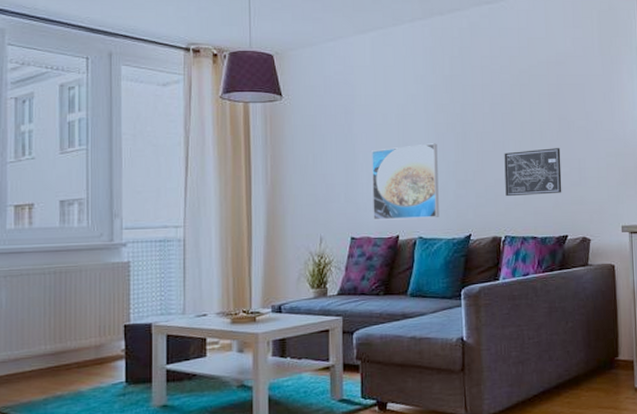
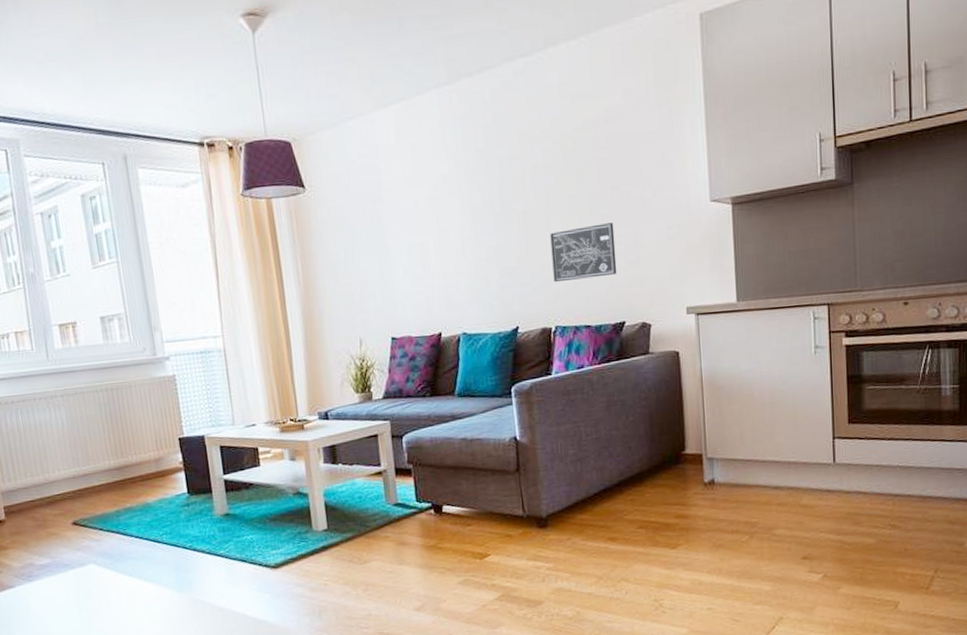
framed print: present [372,143,439,220] -> none [405,228,483,318]

